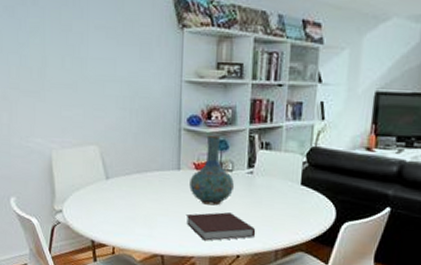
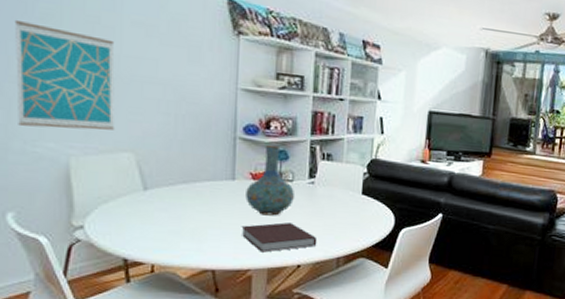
wall art: none [12,35,84,126] -> present [14,19,115,130]

